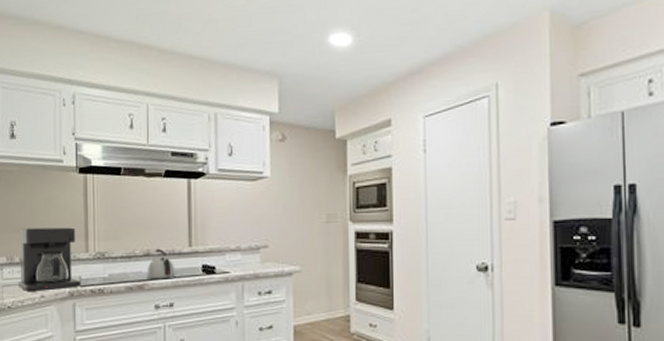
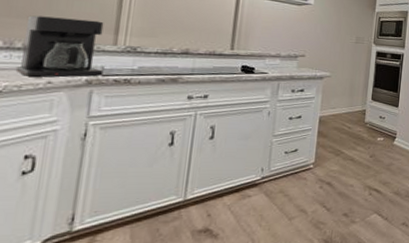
kettle: present [146,248,176,280] -> none [182,48,214,75]

